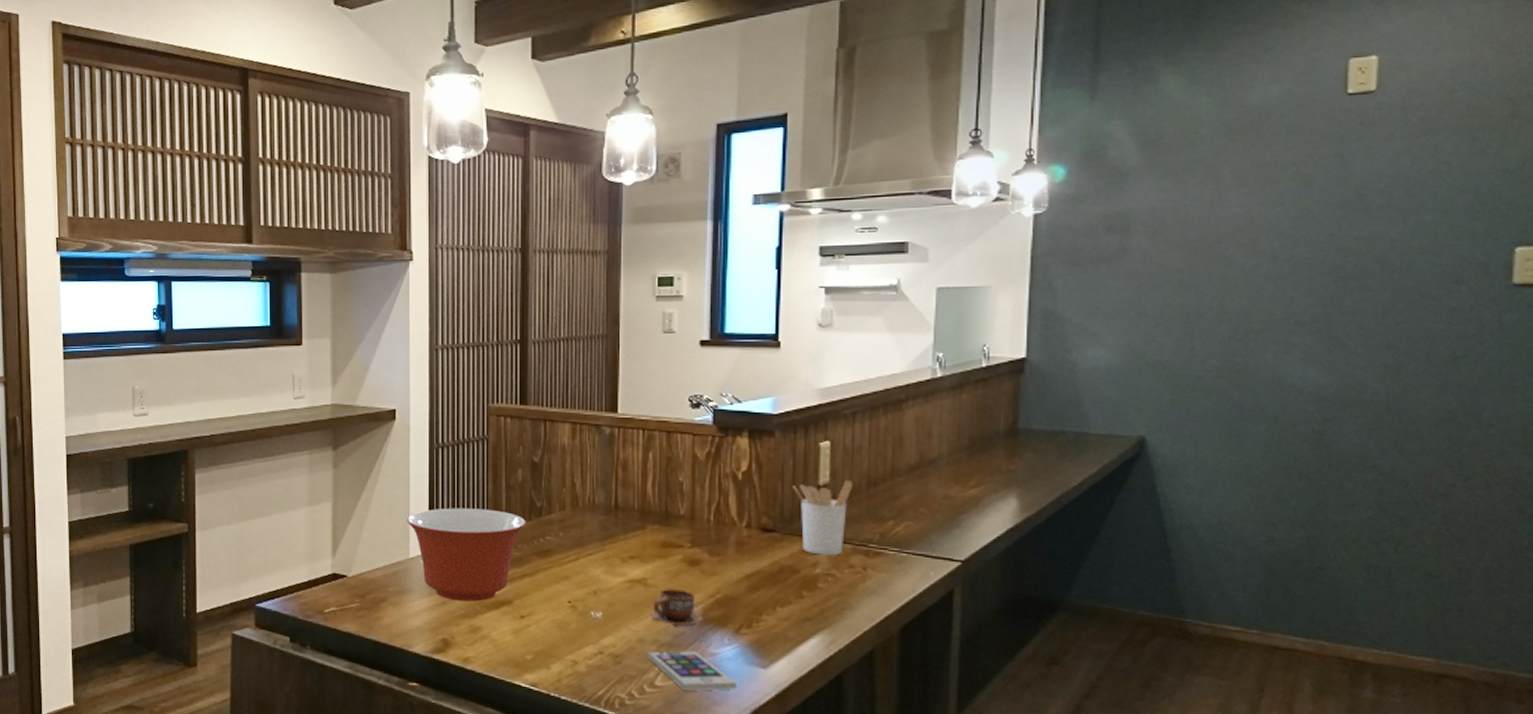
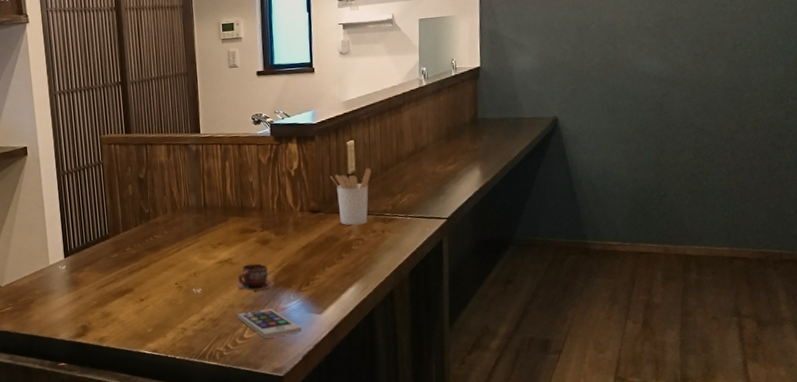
mixing bowl: present [407,508,526,602] -> none [44,219,139,295]

